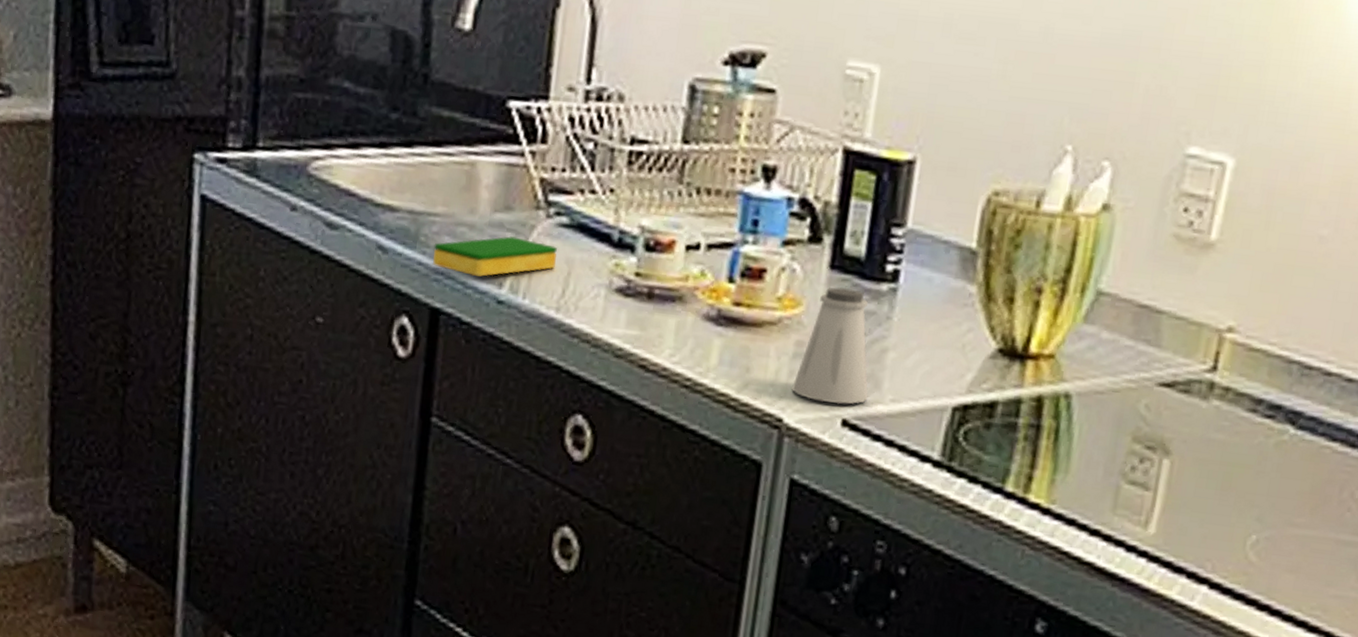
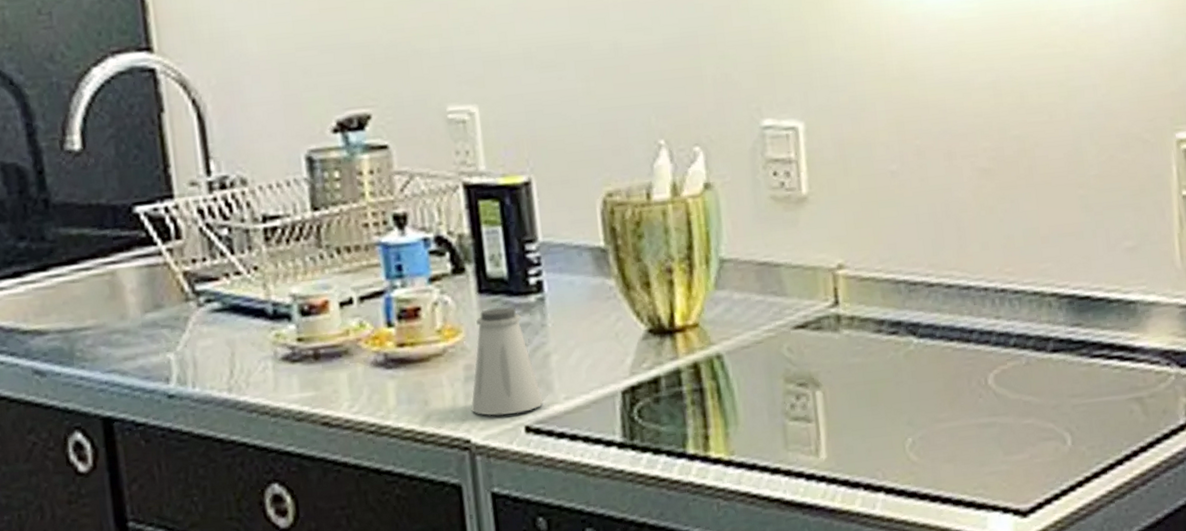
dish sponge: present [433,236,557,277] -> none [91,331,218,379]

